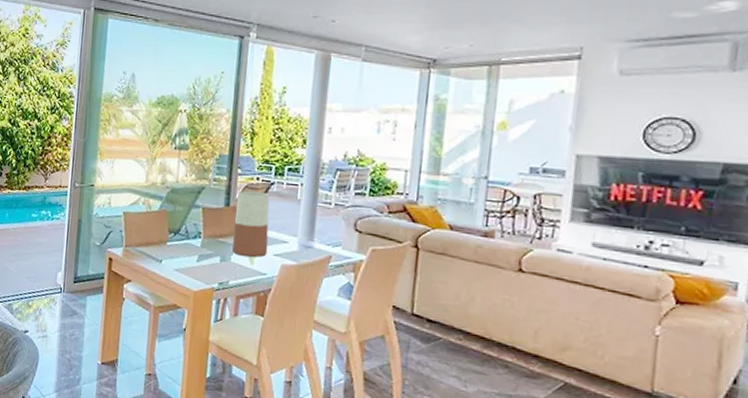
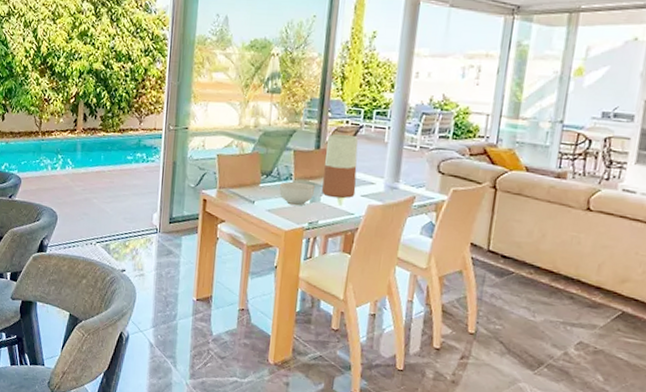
bowl: none [187,239,226,266] -> present [279,181,316,206]

